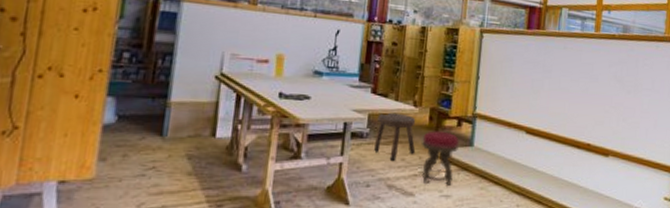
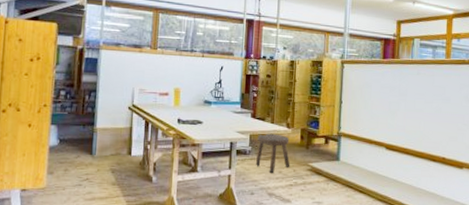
stool: present [421,130,460,185] -> none [295,148,328,194]

